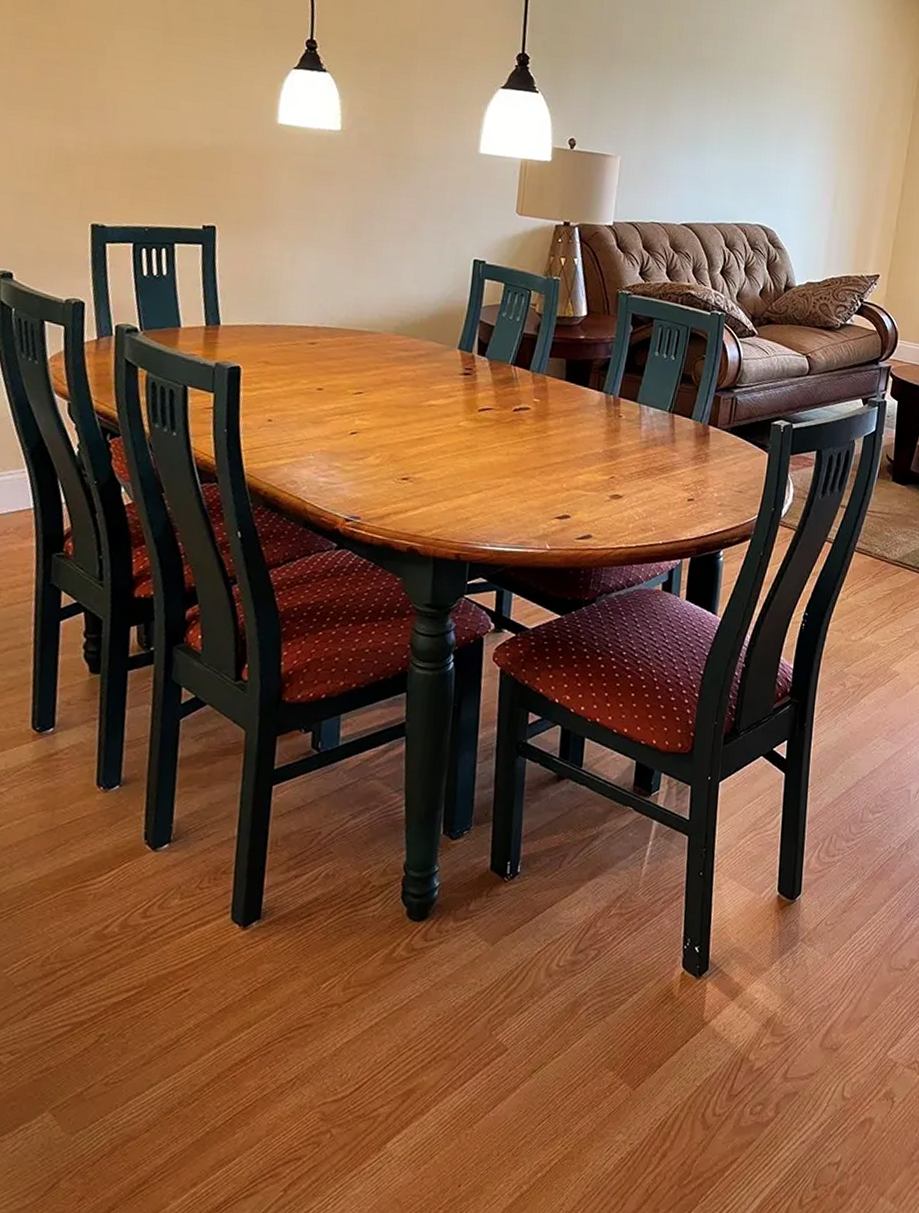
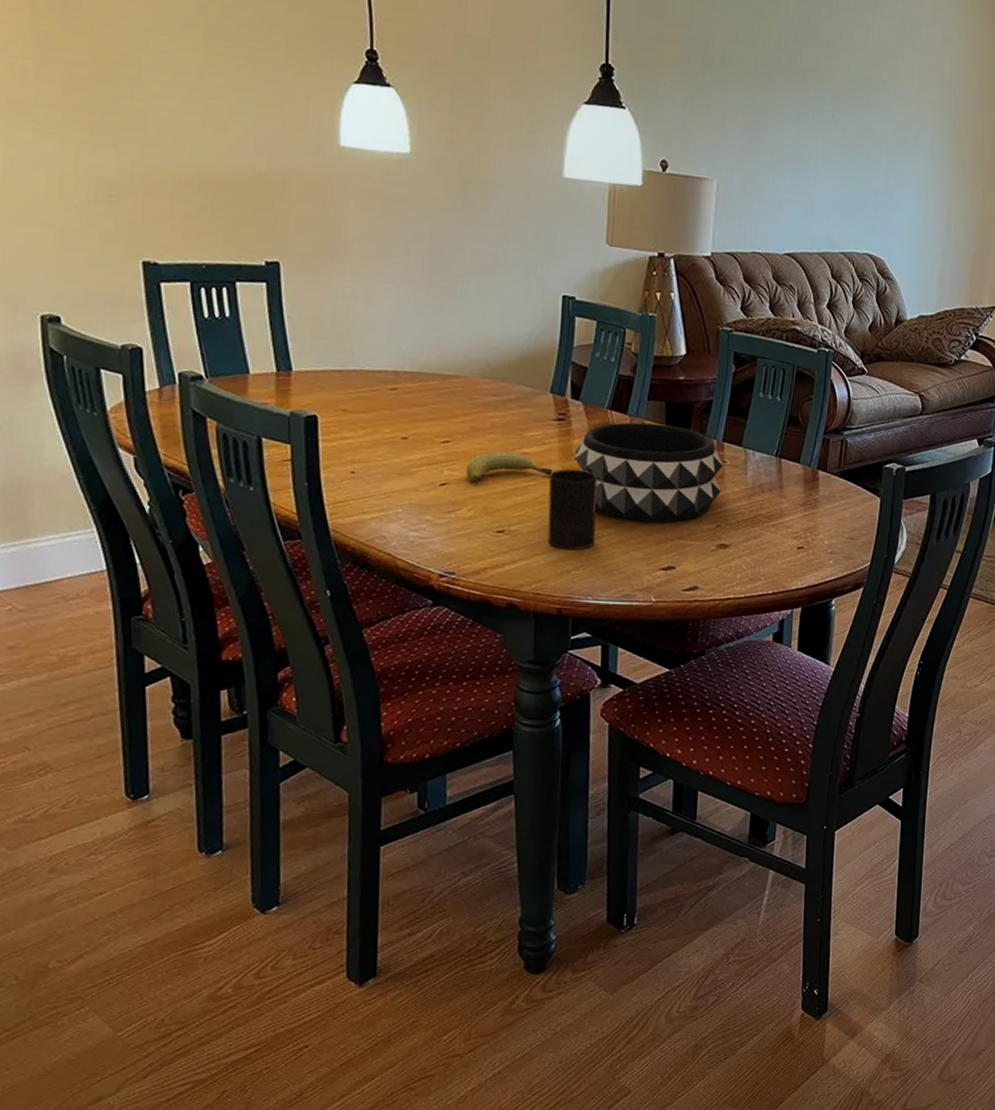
fruit: none [375,403,457,431] -> present [465,451,552,481]
cup: none [449,420,499,499] -> present [548,468,597,551]
decorative bowl: none [478,377,618,475] -> present [575,422,723,524]

